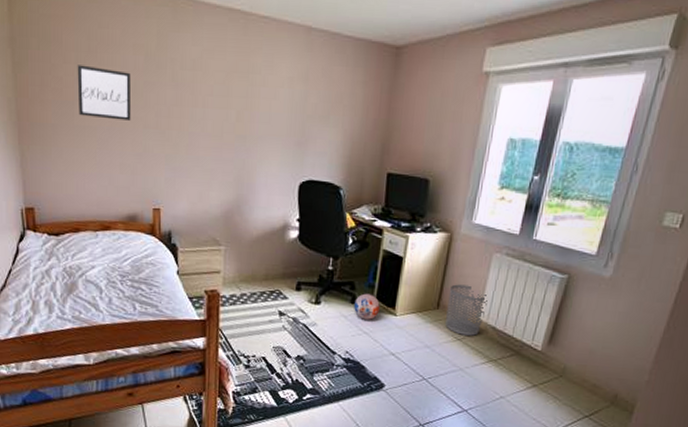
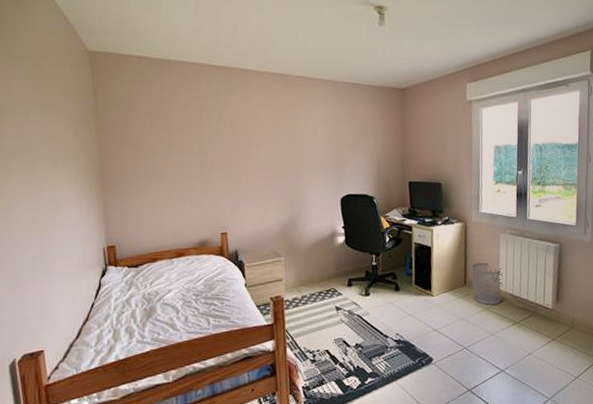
wall art: present [77,65,132,121] -> none [152,125,199,165]
ball: present [354,293,380,320] -> none [397,280,419,304]

